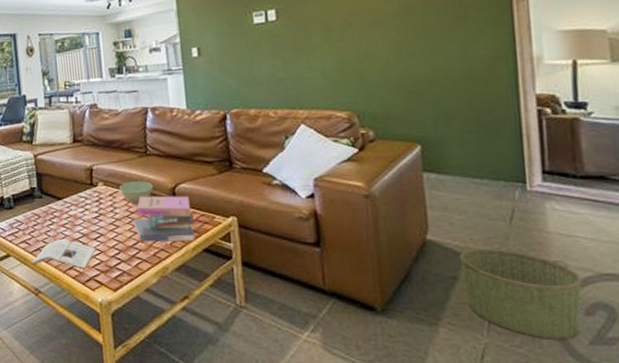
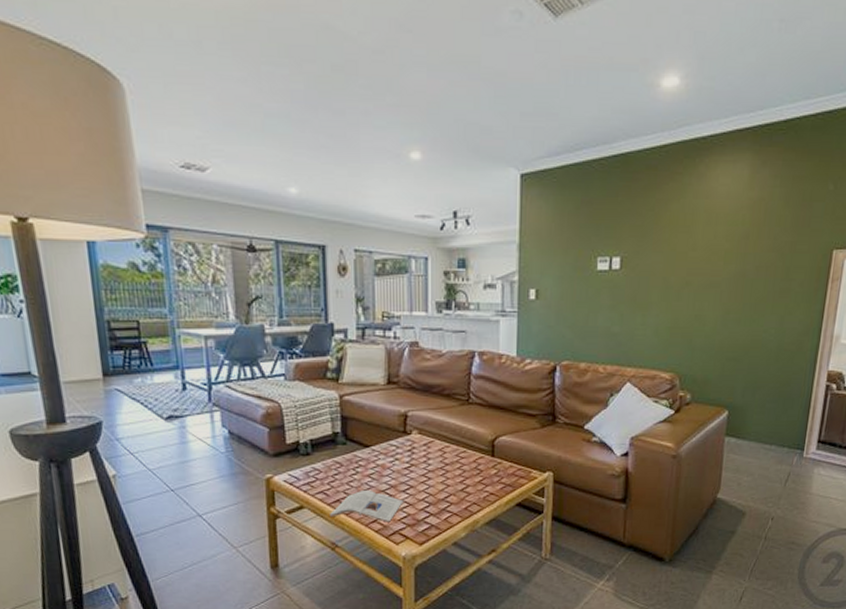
bowl: present [119,181,153,206] -> none [436,432,471,457]
books: present [132,195,195,242] -> none [446,447,510,495]
basket: present [459,248,582,340] -> none [738,506,826,583]

